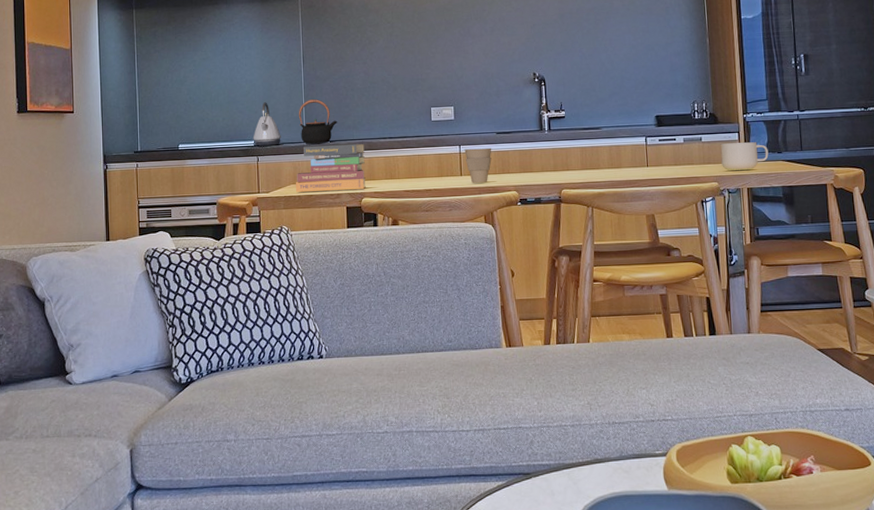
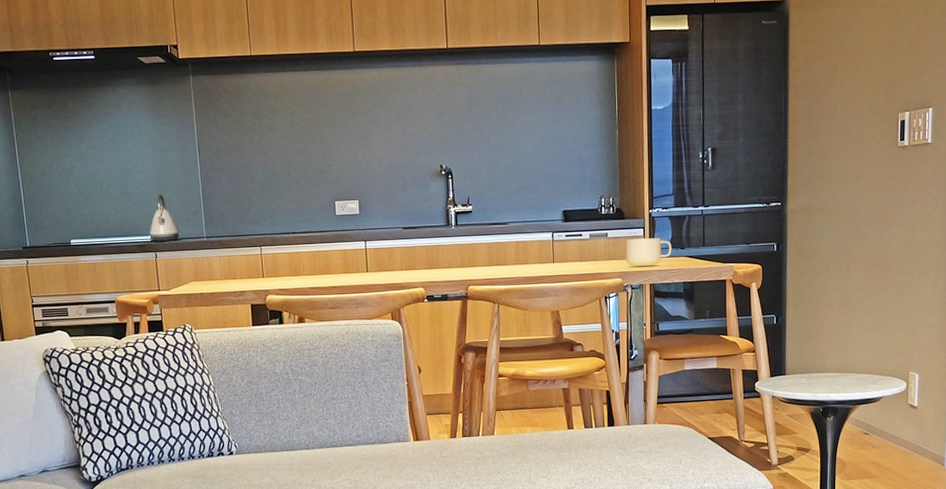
books: present [295,143,366,192] -> none [196,238,270,289]
teapot: present [298,99,338,145] -> none [196,192,238,240]
cup: present [464,148,492,183] -> none [370,243,398,280]

